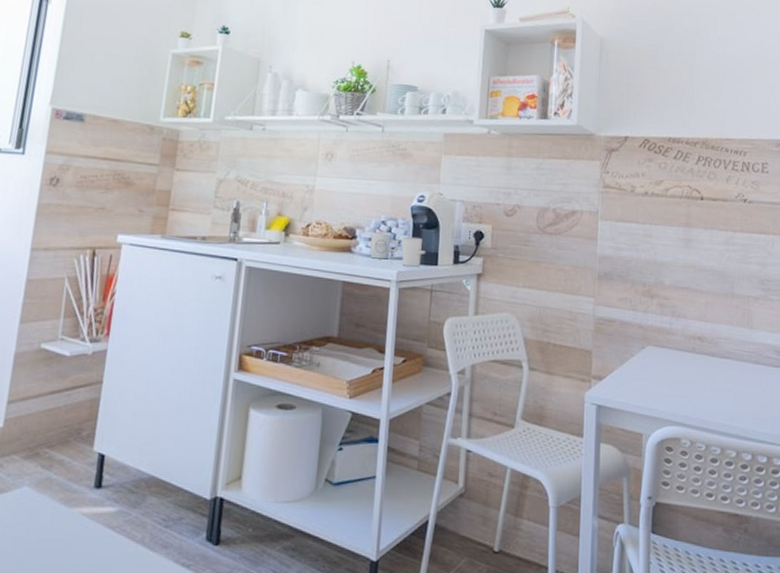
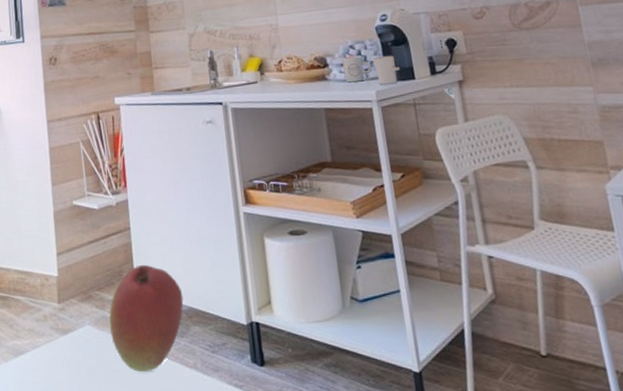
fruit: none [51,423,147,545] -> present [109,264,184,373]

